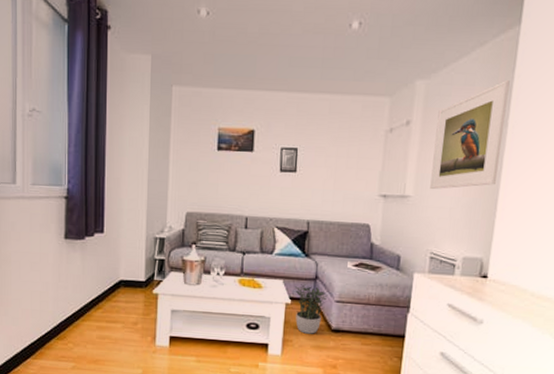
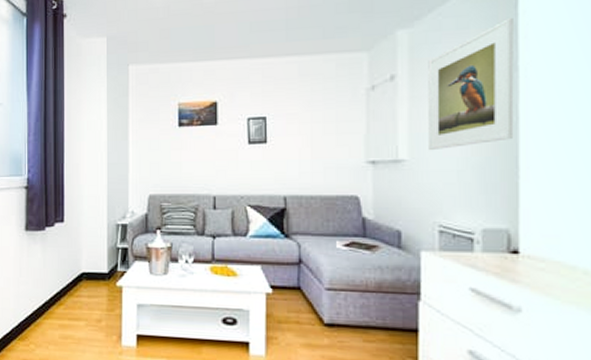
potted plant: present [294,283,328,334] -> none [275,268,316,330]

